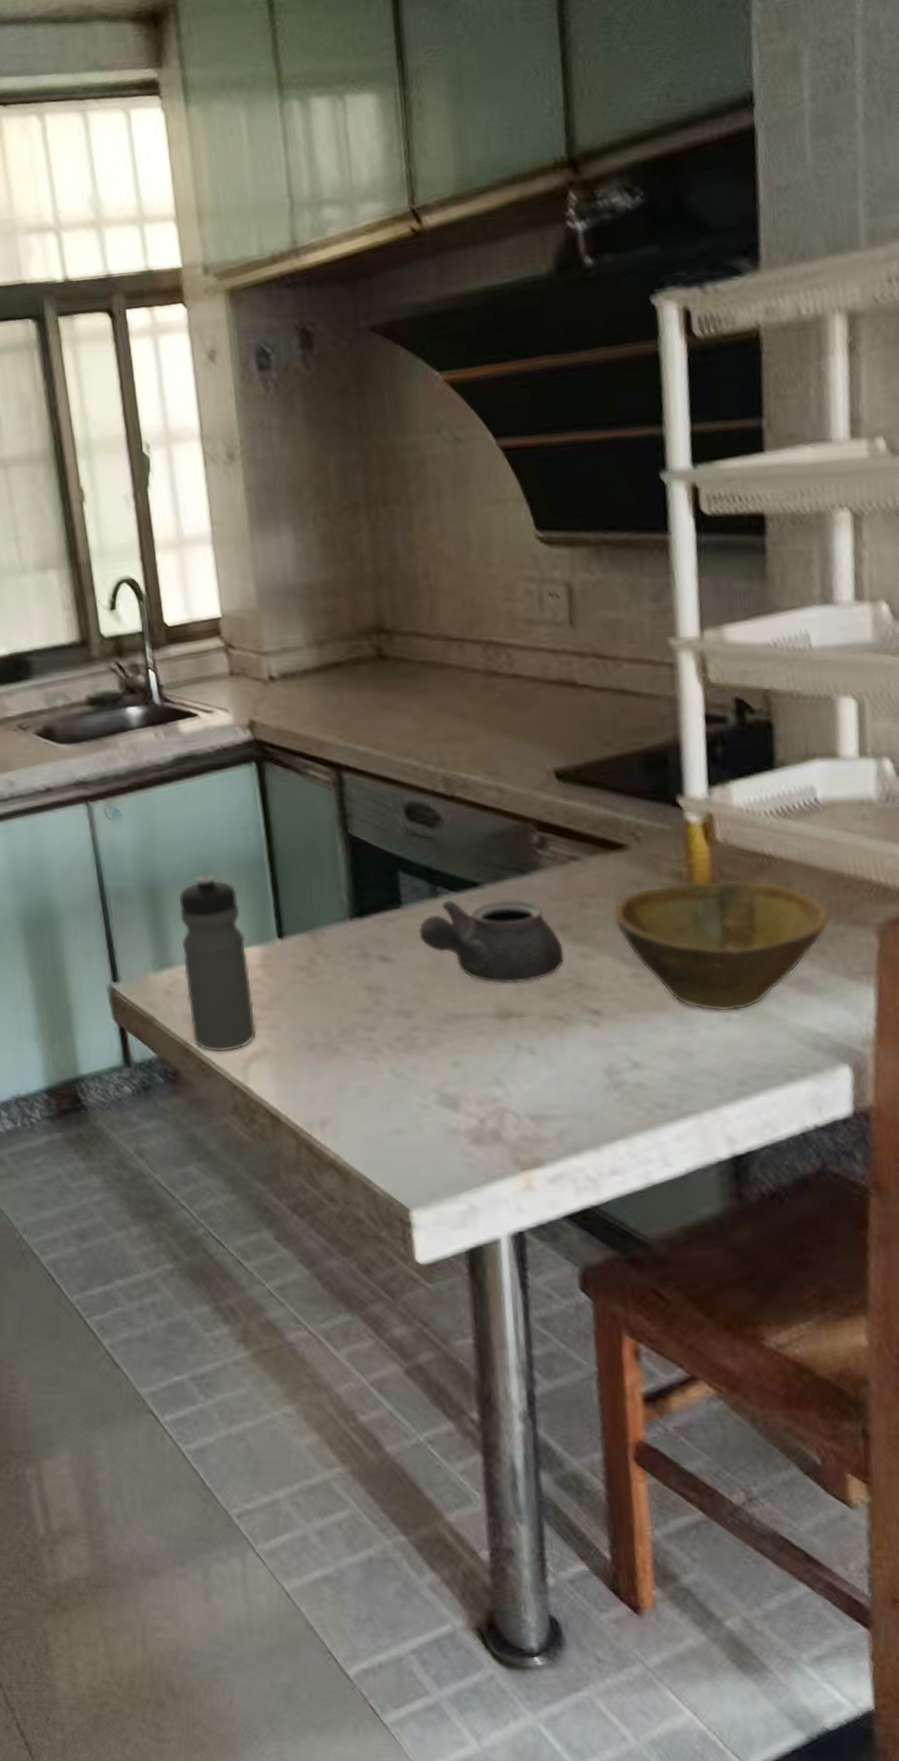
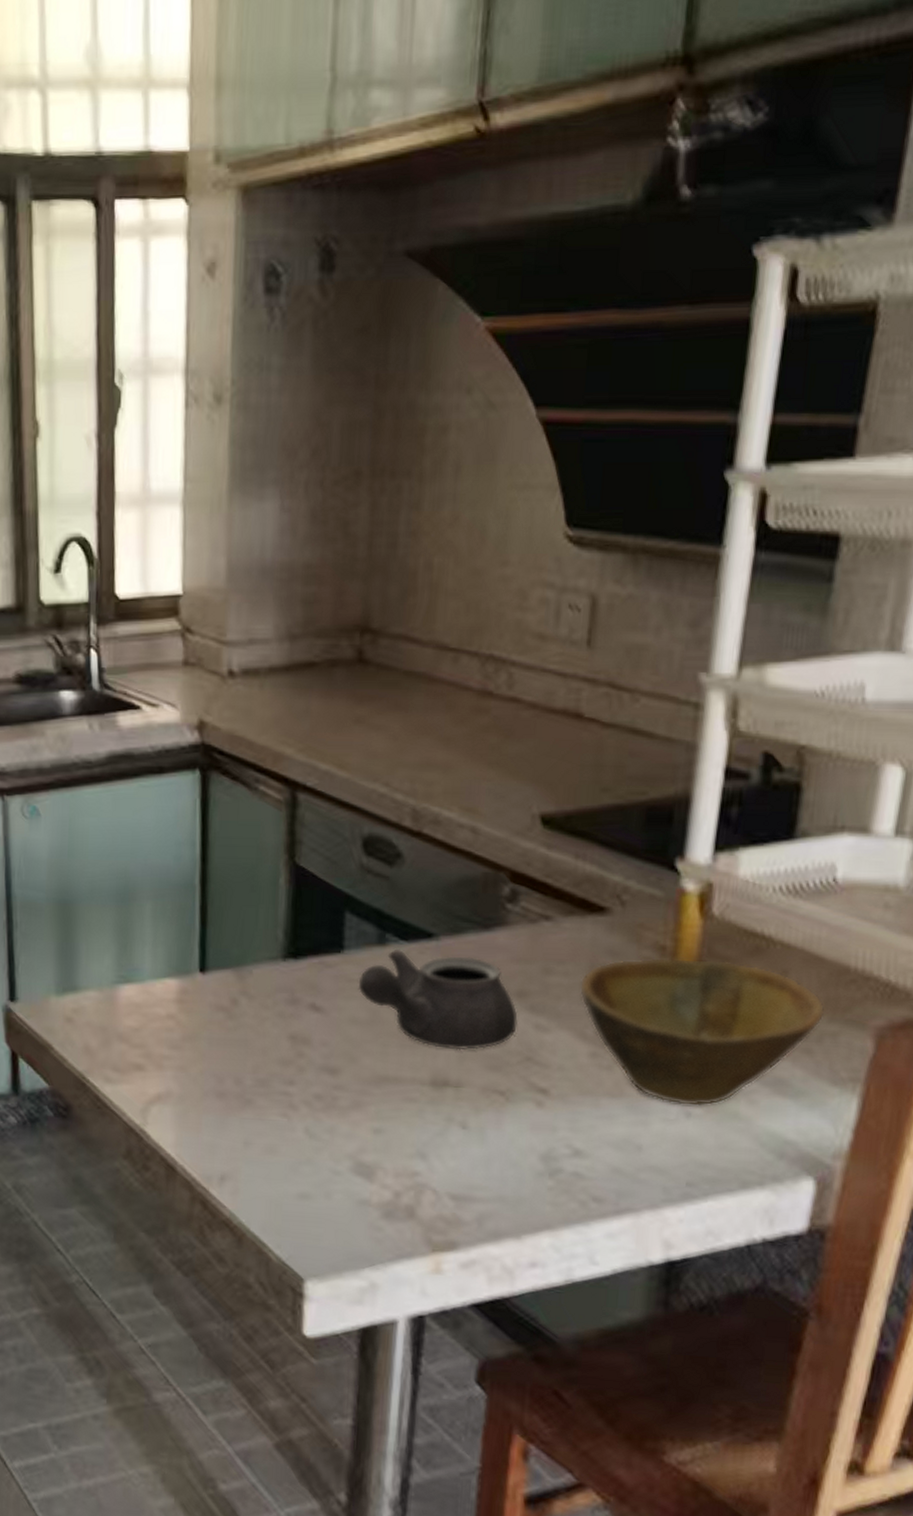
water bottle: present [178,873,257,1053] -> none [89,891,164,1091]

